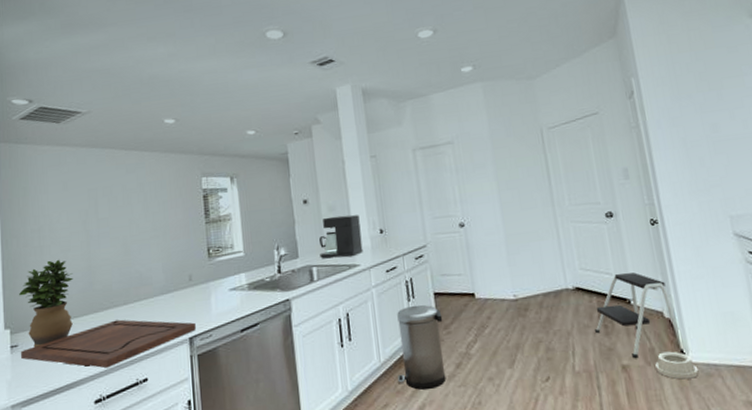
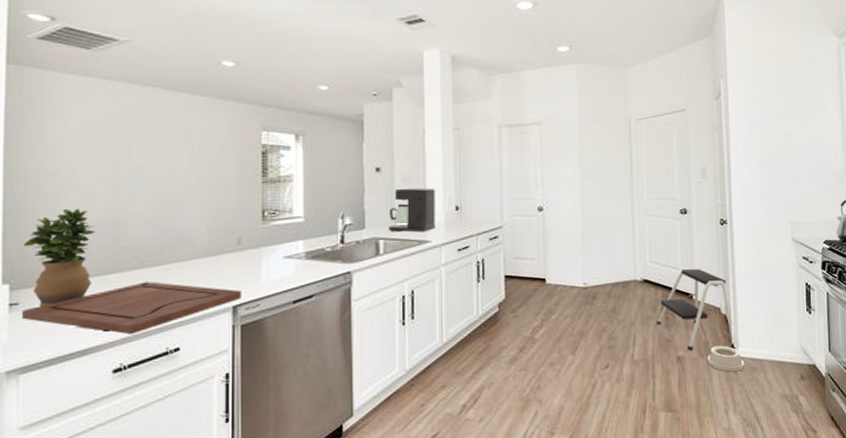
pedal bin: present [397,304,446,390] -> none [459,286,511,372]

